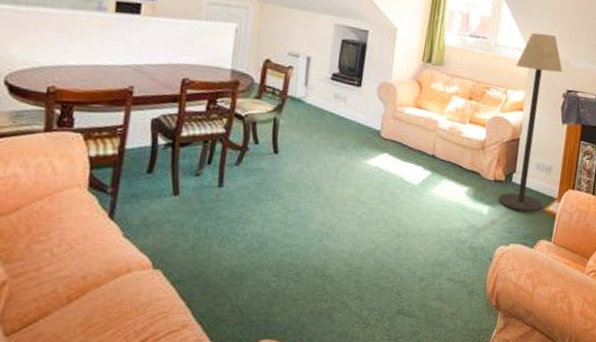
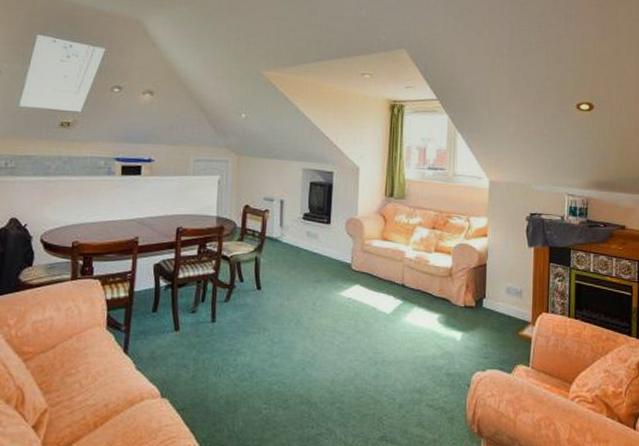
floor lamp: present [498,32,563,212] -> none [470,160,524,337]

